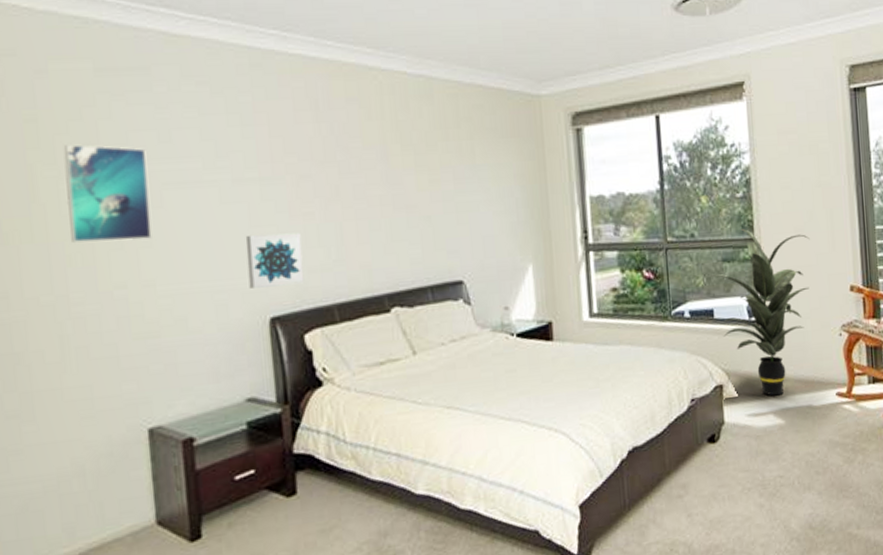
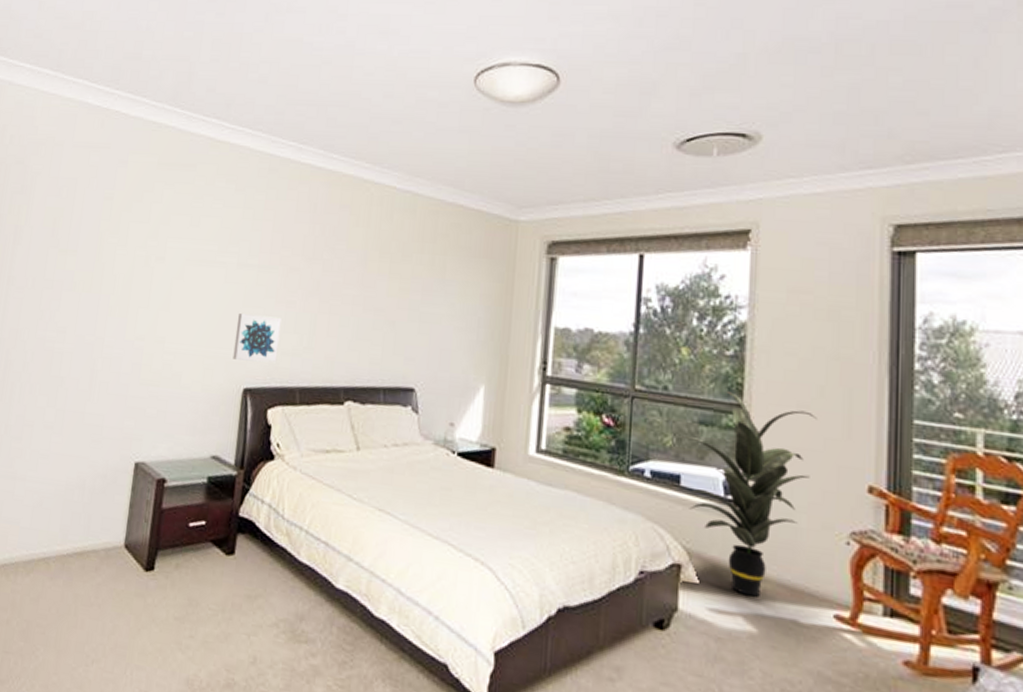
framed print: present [63,144,152,243] -> none [115,220,180,303]

